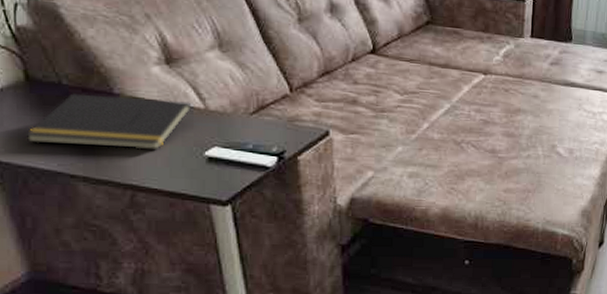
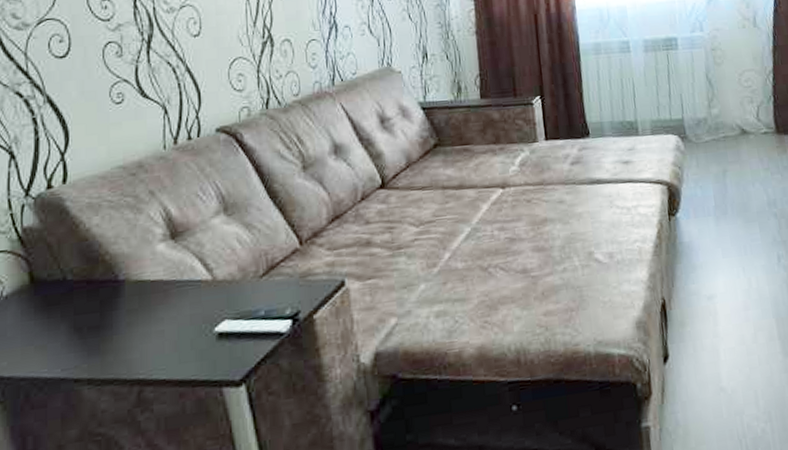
notepad: present [25,93,191,150] -> none [29,275,198,351]

